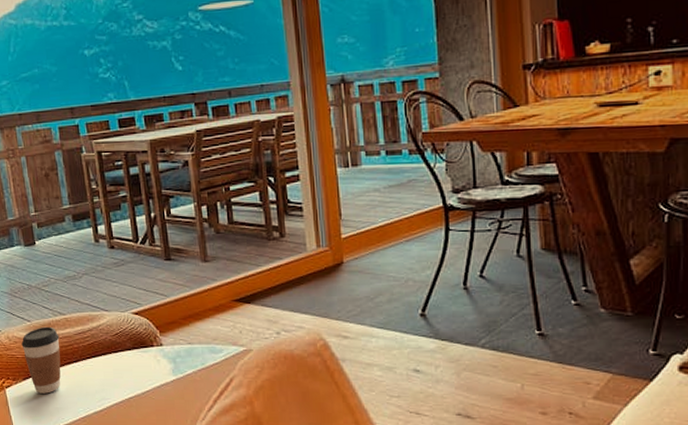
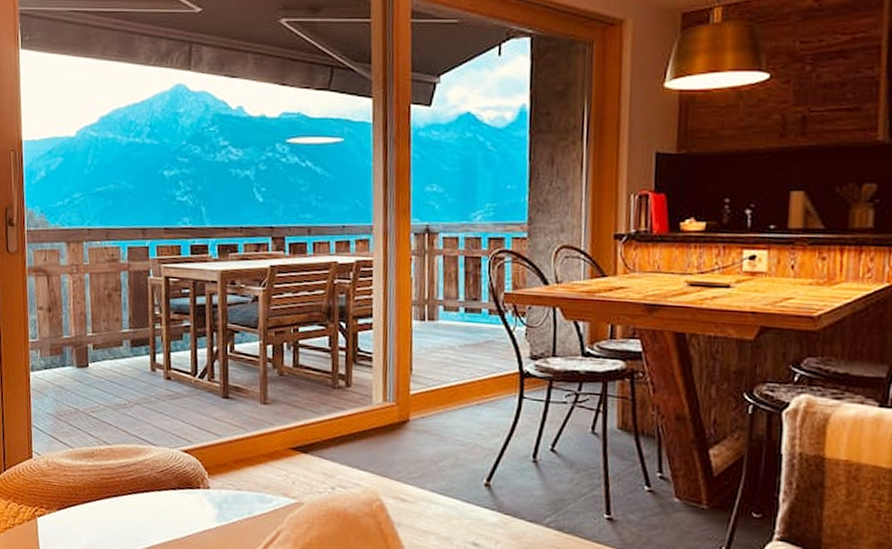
coffee cup: present [21,326,61,394] -> none [60,455,102,528]

